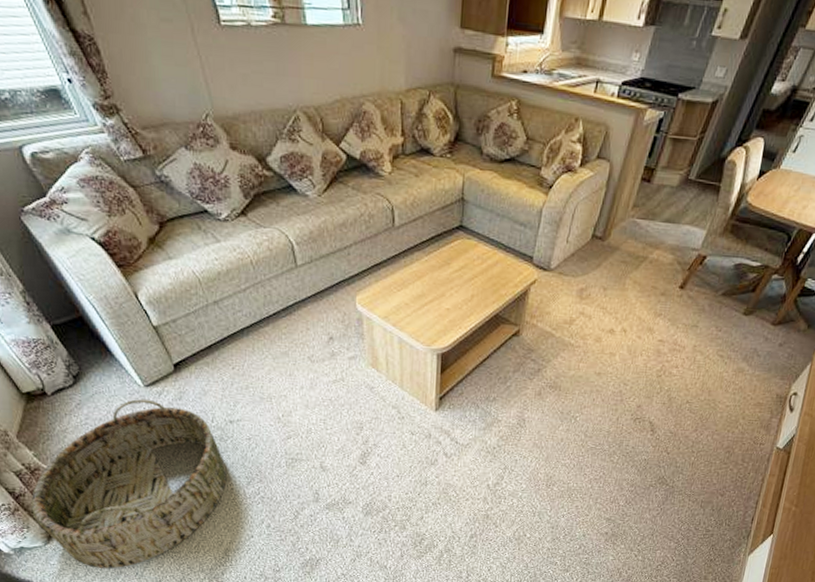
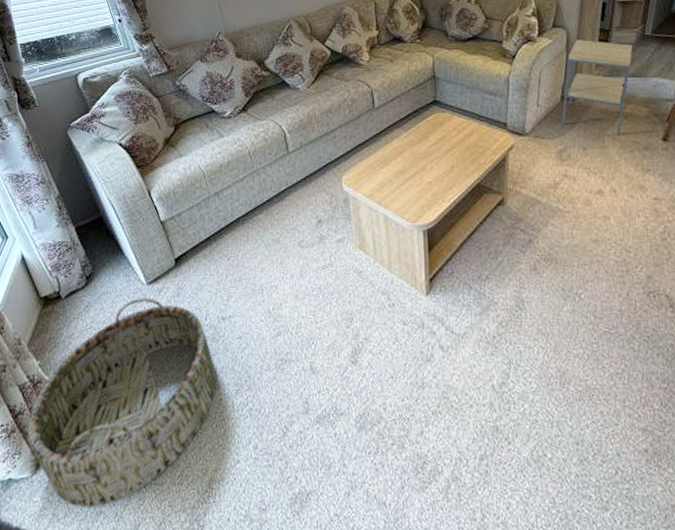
side table: none [587,176,674,279] -> present [561,40,633,135]

